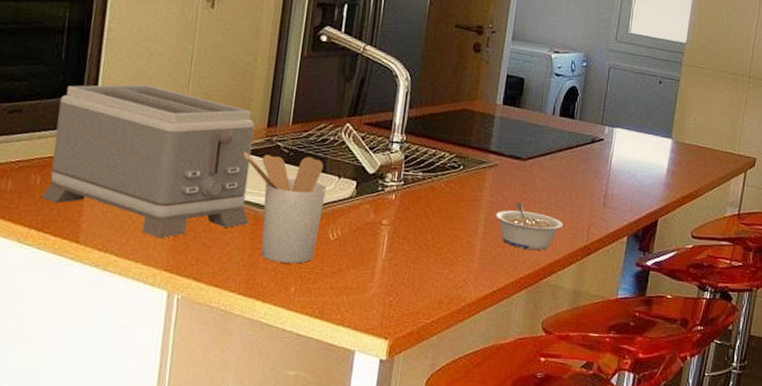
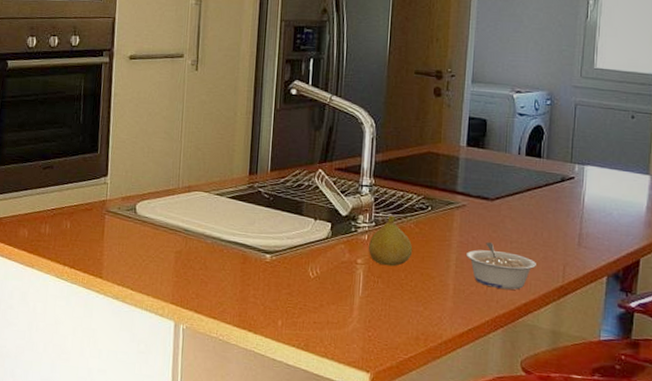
toaster: present [41,84,254,239] -> none [71,141,239,275]
utensil holder: present [243,151,327,264] -> none [230,197,304,299]
fruit: none [394,174,442,228] -> present [368,215,413,267]

